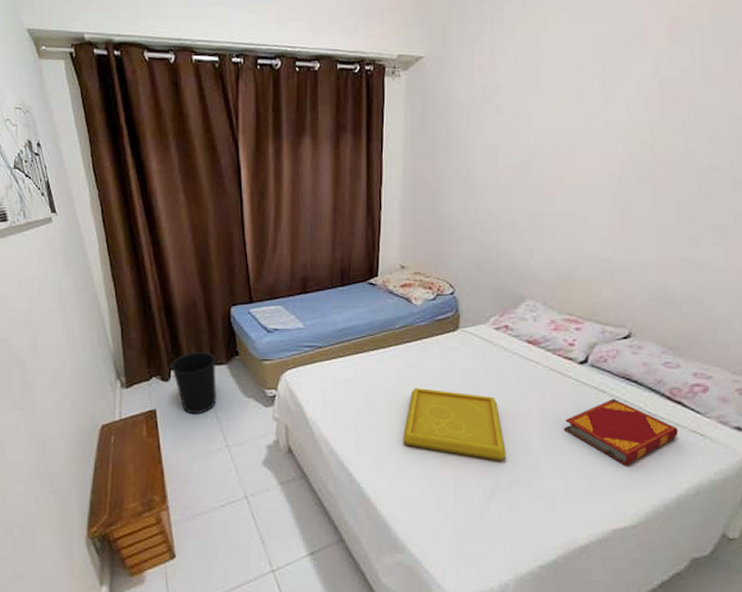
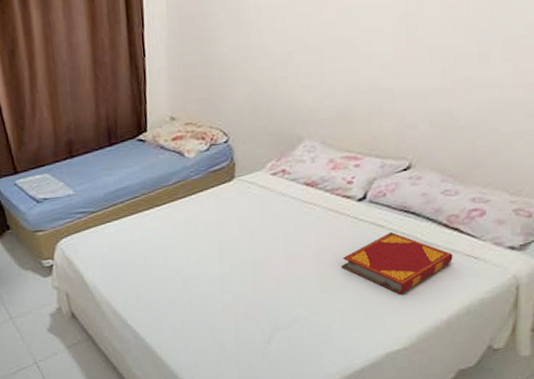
serving tray: present [403,388,507,461] -> none [183,242,285,304]

